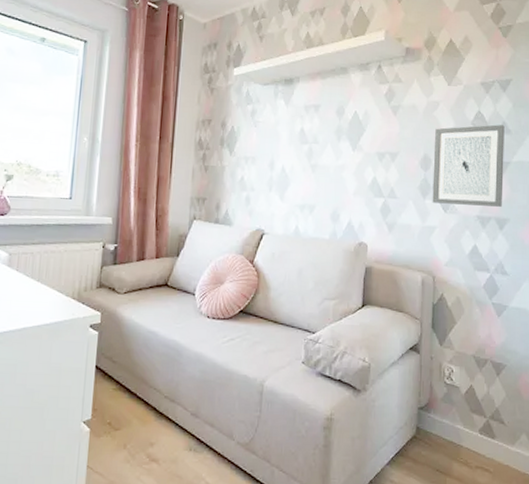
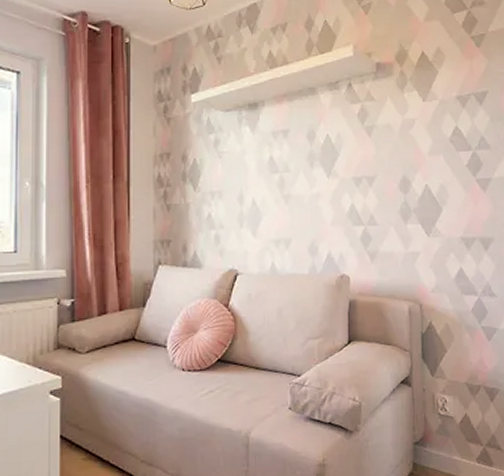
wall art: present [432,124,505,207] -> none [412,140,486,227]

